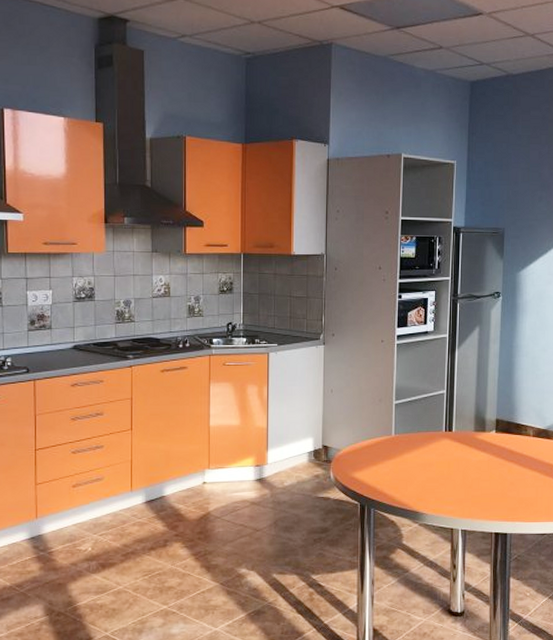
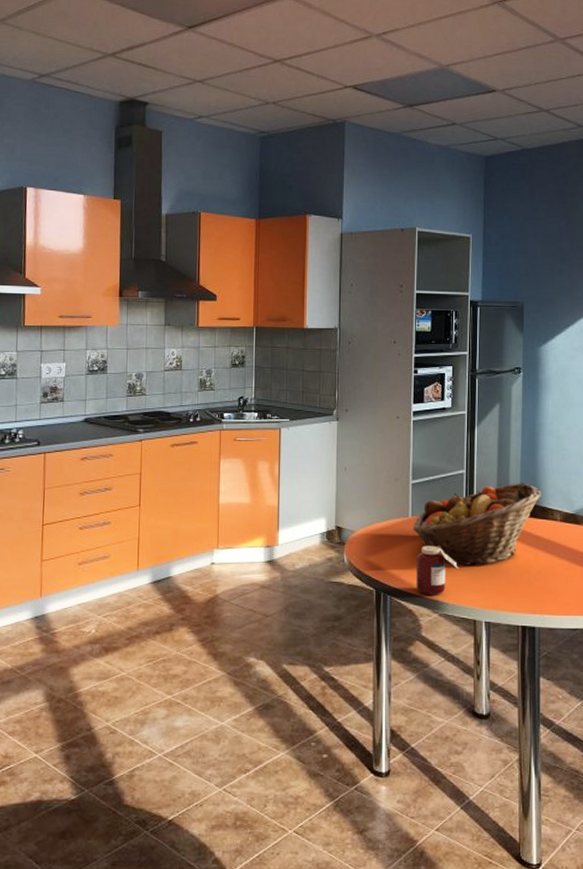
fruit basket: none [395,401,516,479] -> present [413,483,541,565]
jar: none [398,461,437,507] -> present [416,546,458,595]

